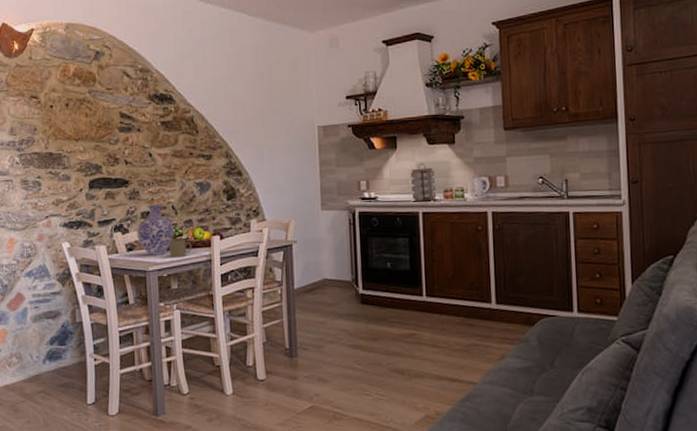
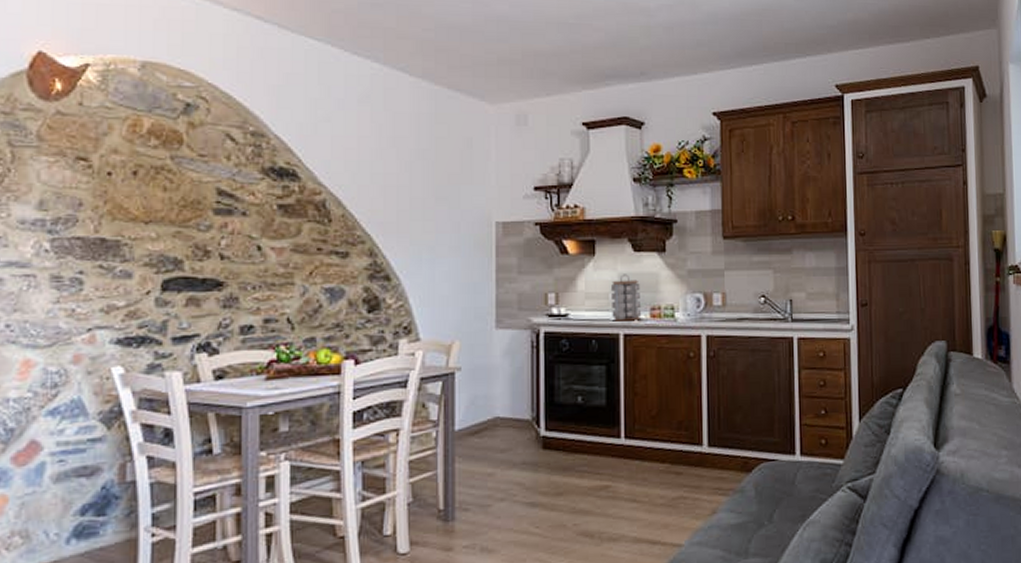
vase: present [137,204,175,257] -> none [232,316,289,387]
mug: present [168,239,192,258] -> none [278,363,313,390]

